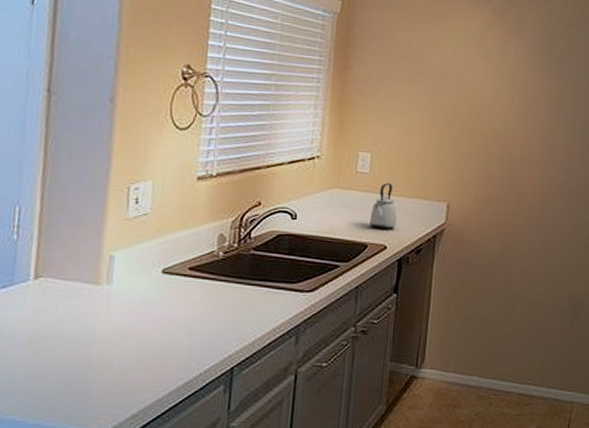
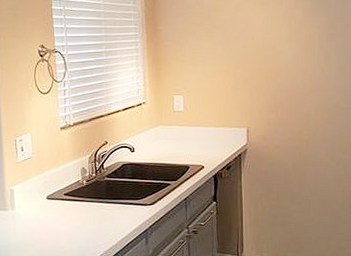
kettle: present [369,183,398,229] -> none [188,117,210,153]

